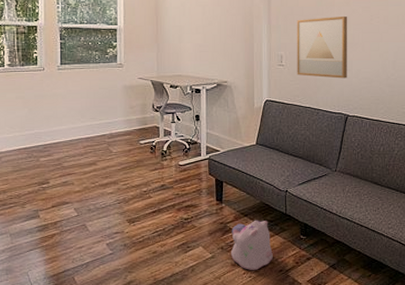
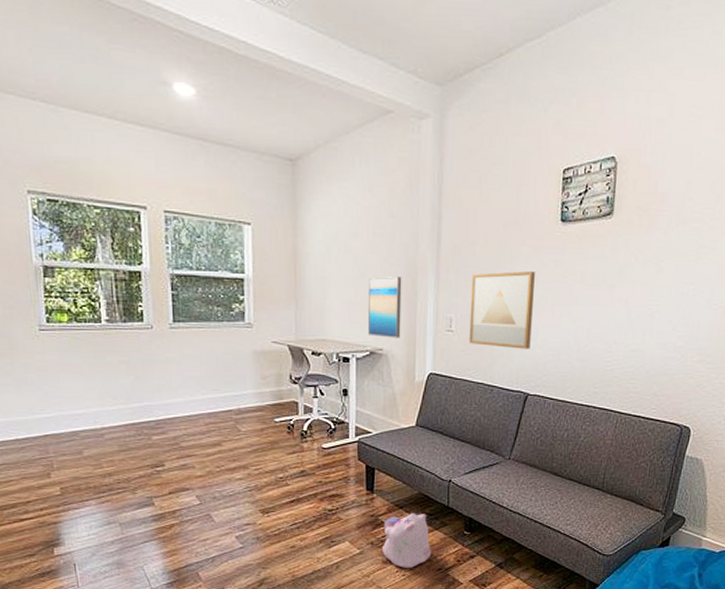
wall art: none [215,24,242,73] -> present [368,276,402,338]

